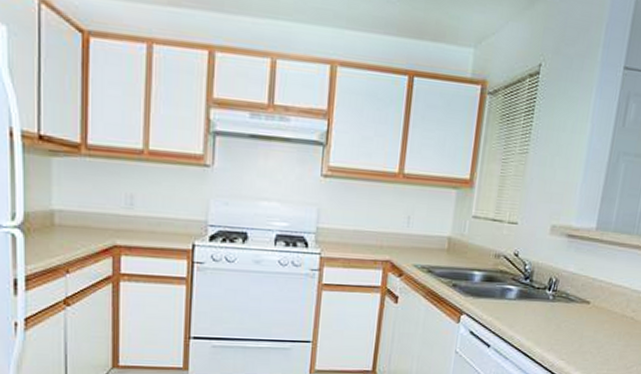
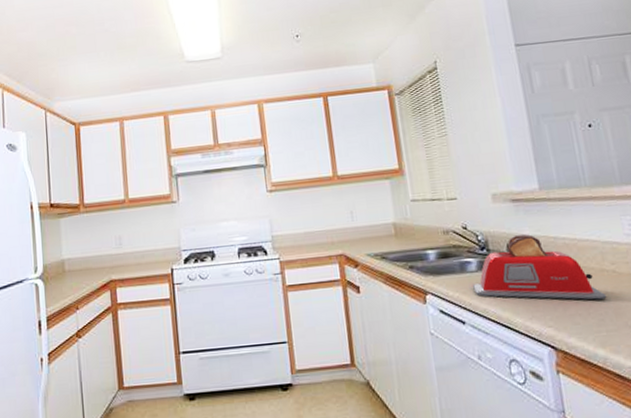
toaster: none [506,271,619,342] -> present [473,234,607,300]

